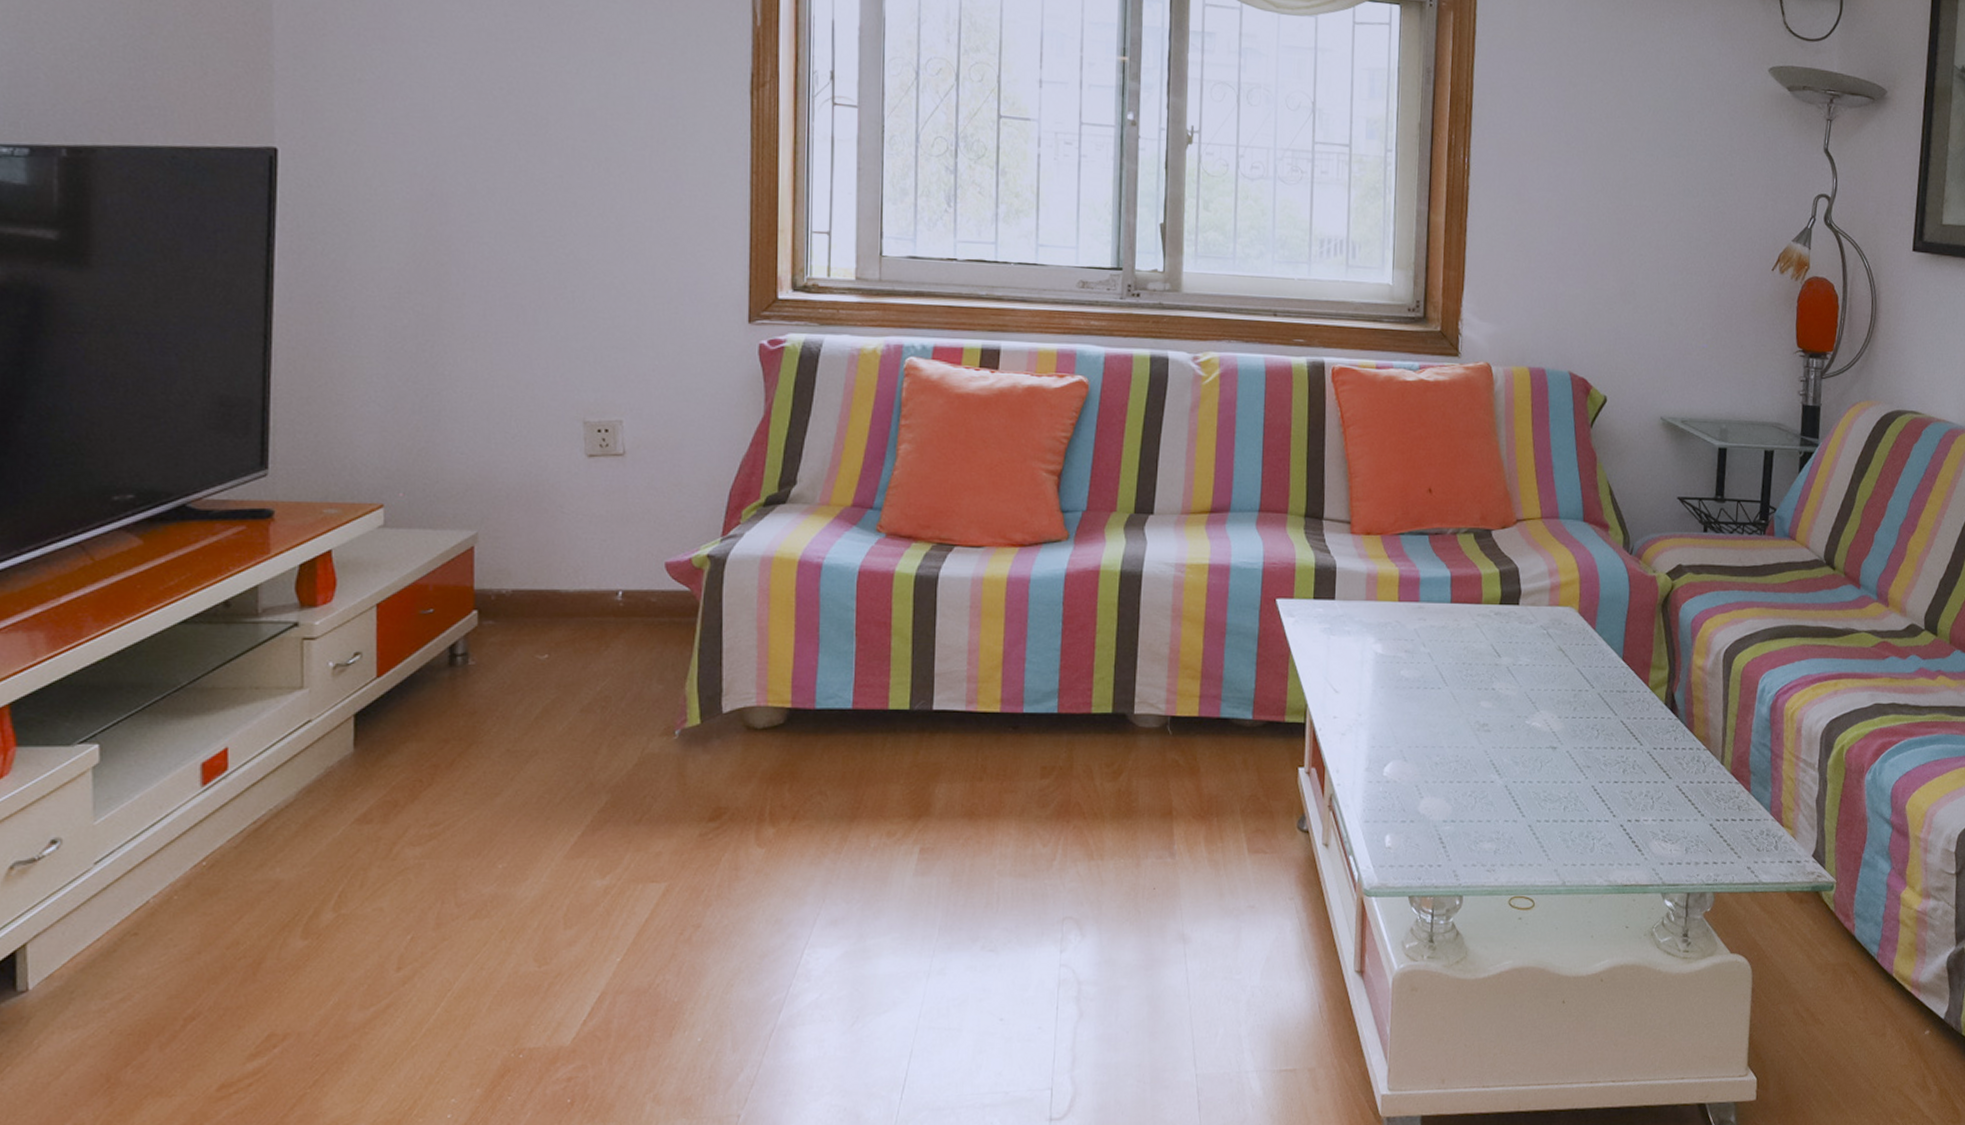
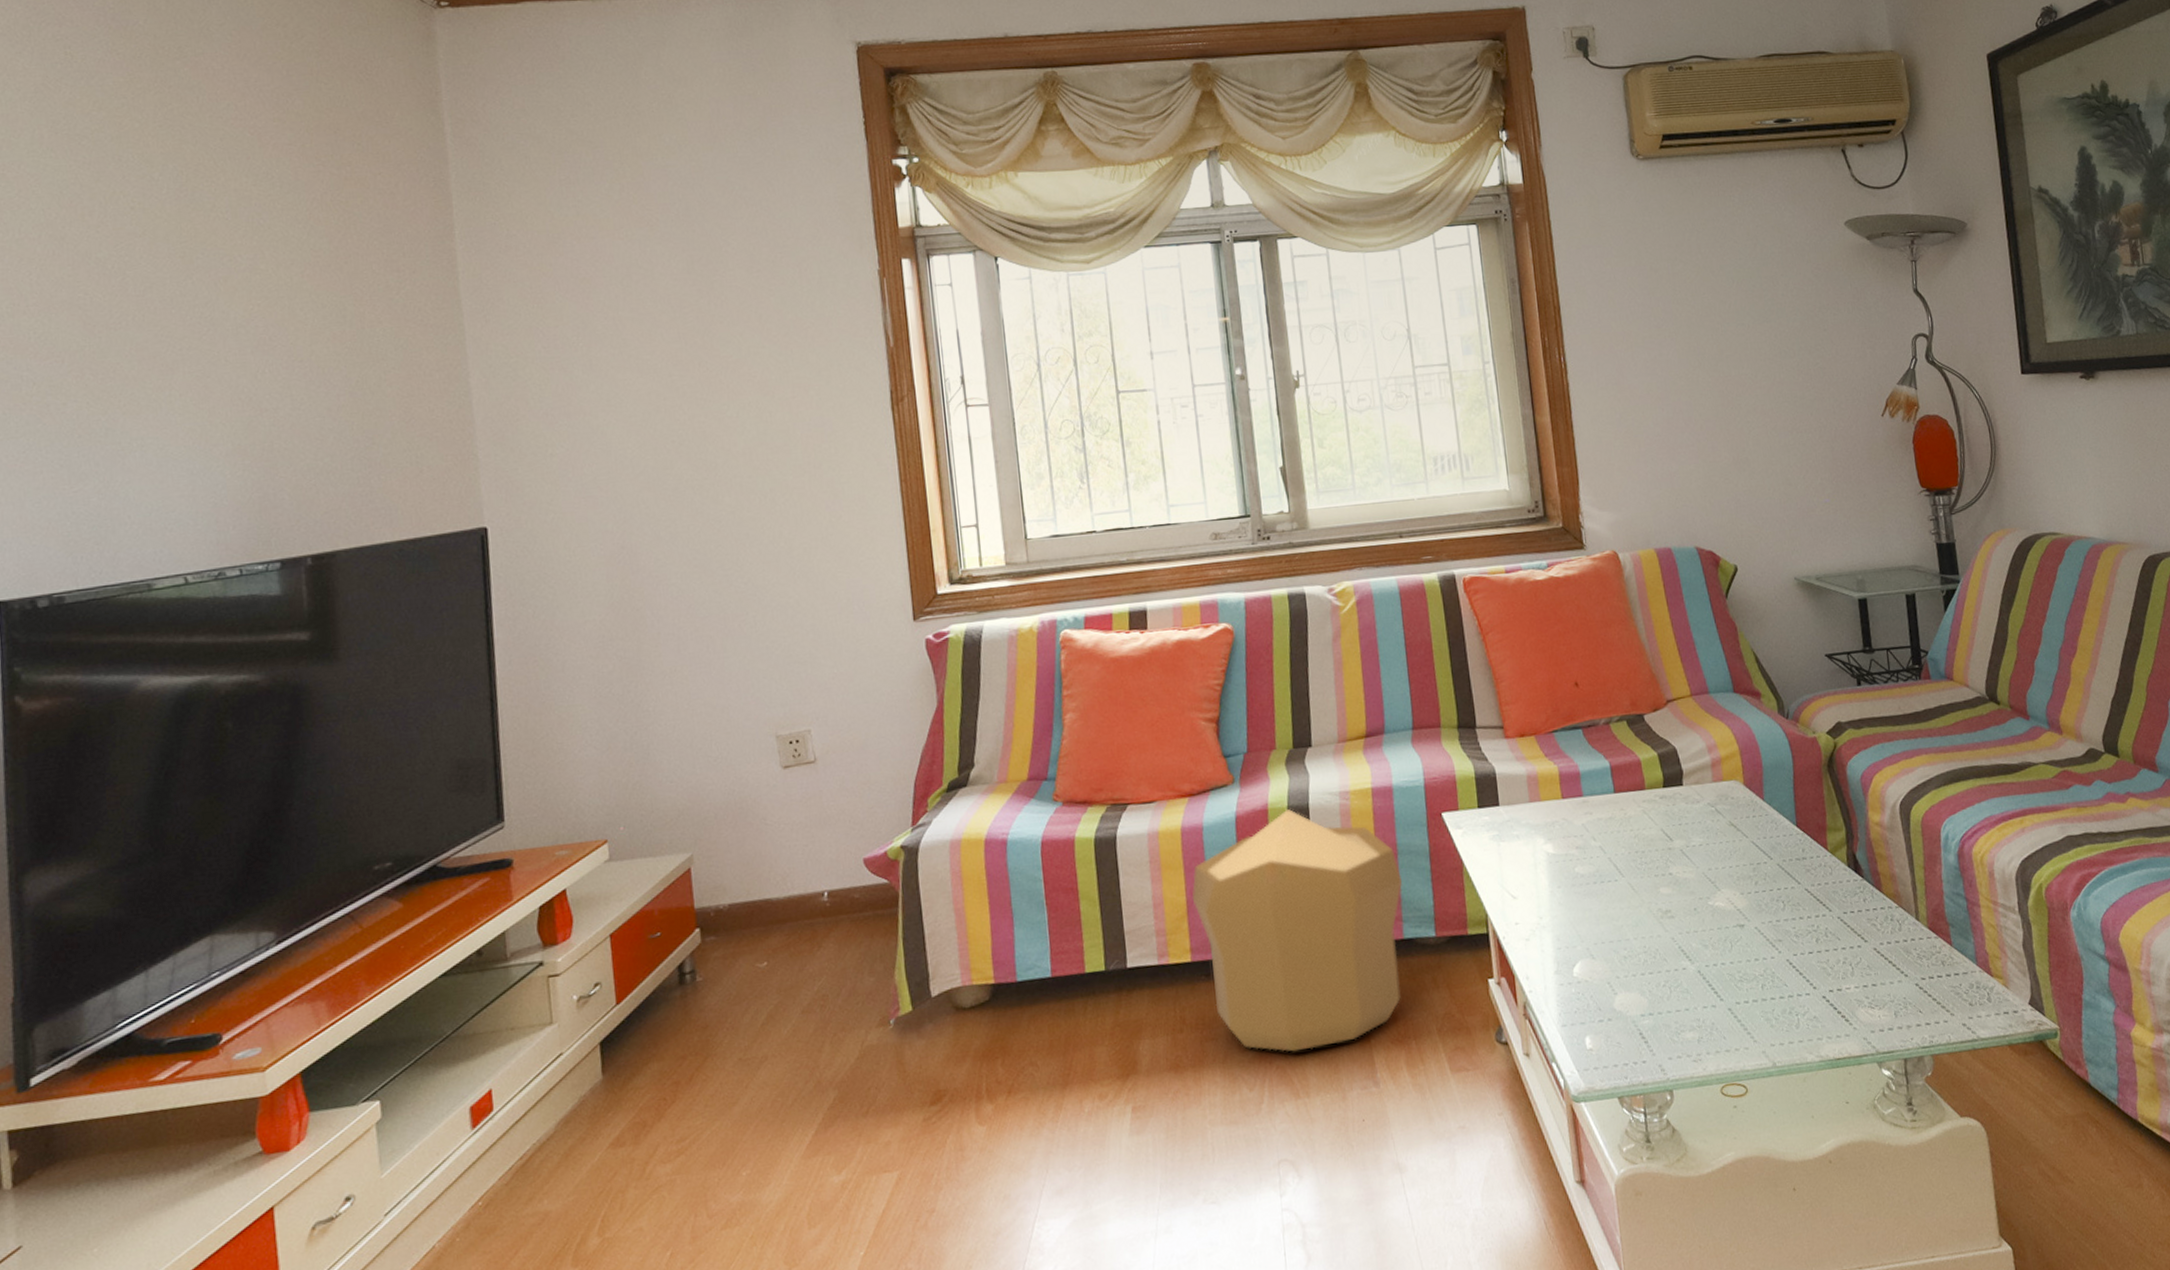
pouf: none [1009,574,1227,814] -> present [1192,809,1403,1052]

